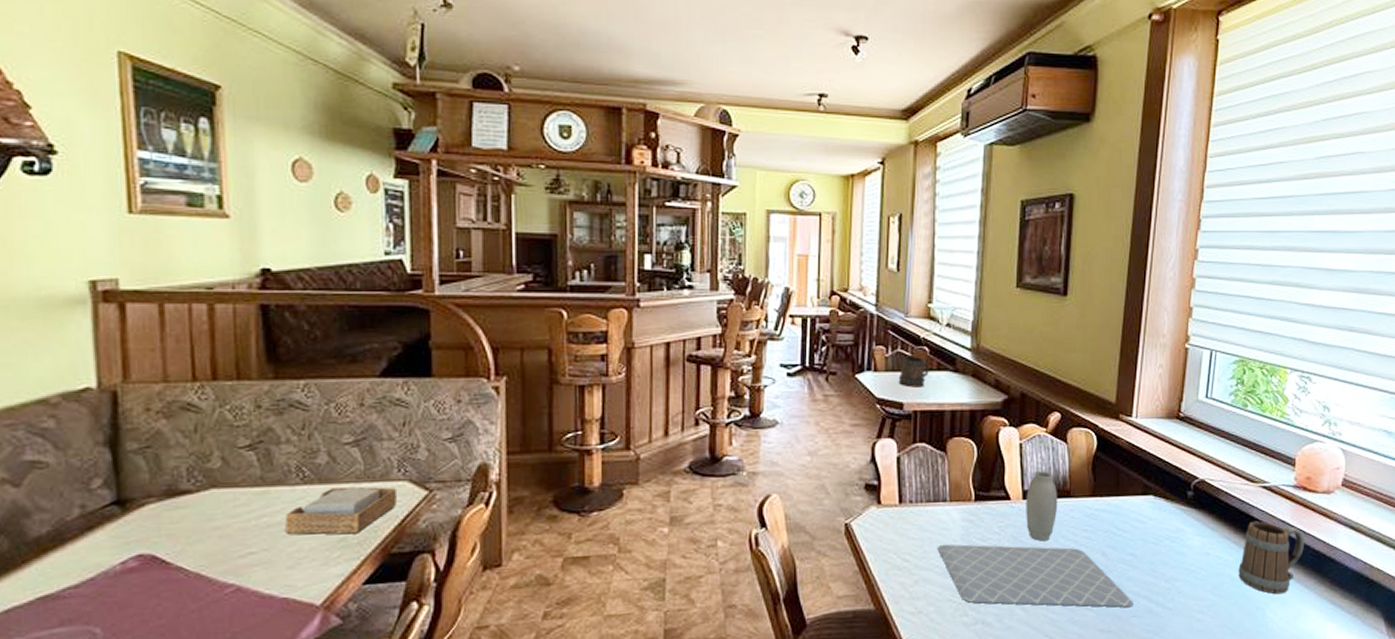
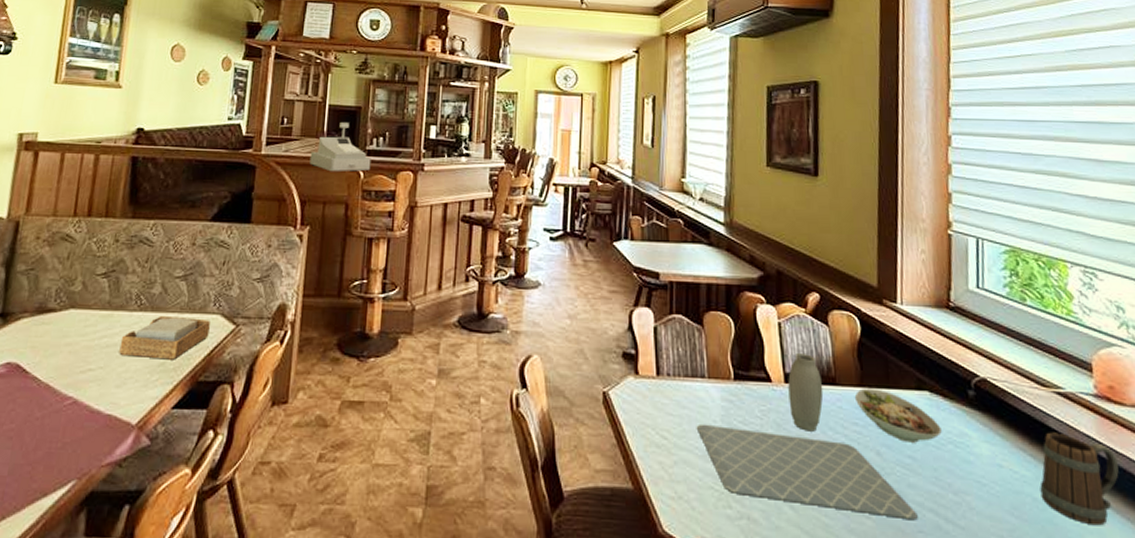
cash register: none [498,254,575,313] -> present [309,123,371,172]
beer mug: present [898,356,929,388] -> none [654,227,684,259]
salad: none [1086,497,1161,542] -> present [854,388,942,443]

